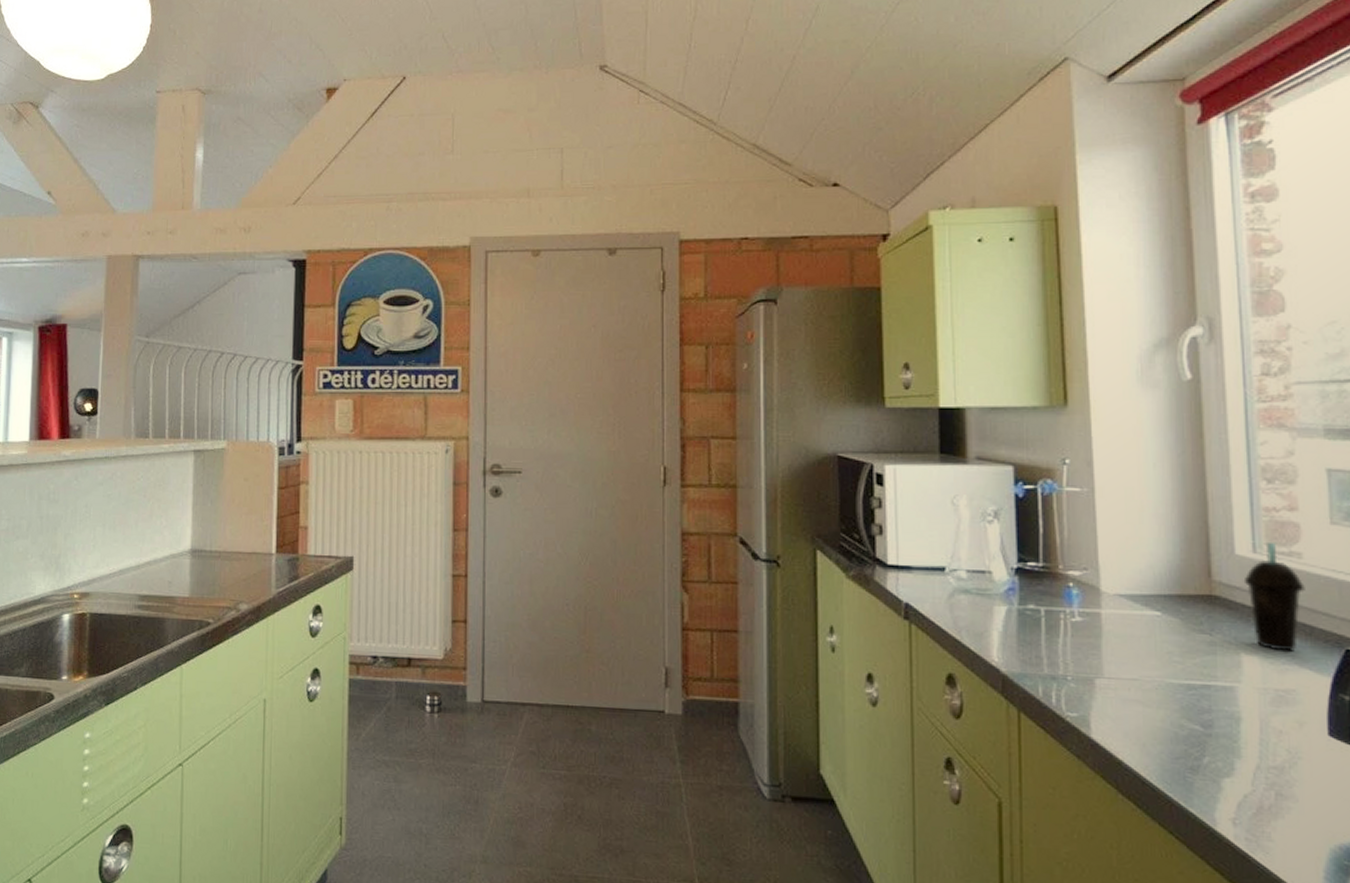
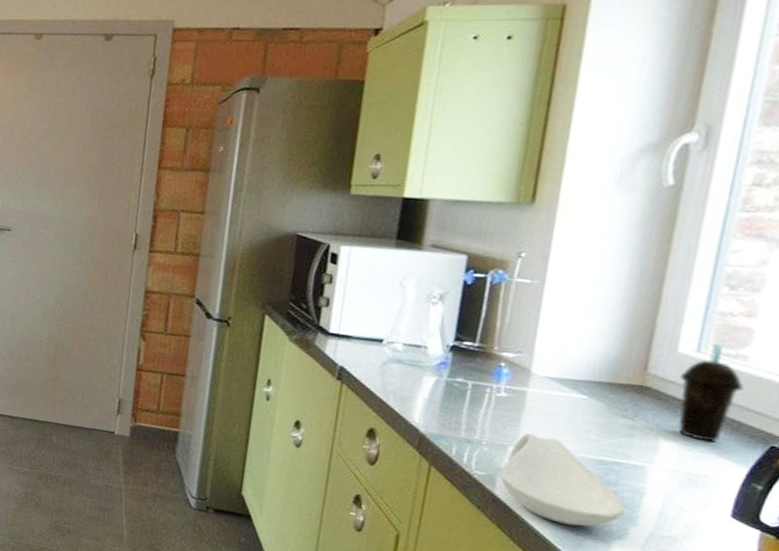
spoon rest: none [1093,662,1225,767] -> present [500,433,625,527]

